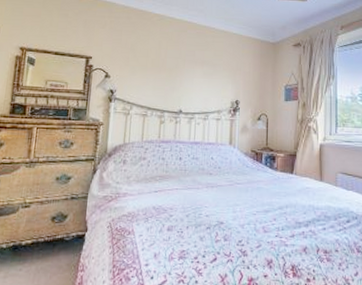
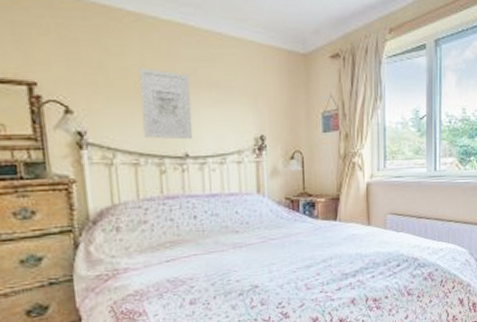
wall art: none [152,49,189,100] -> present [139,67,193,140]

